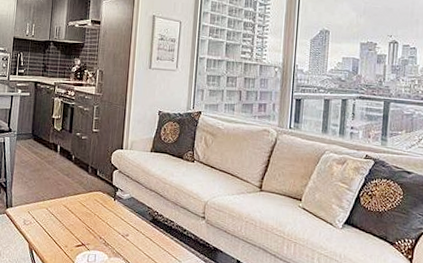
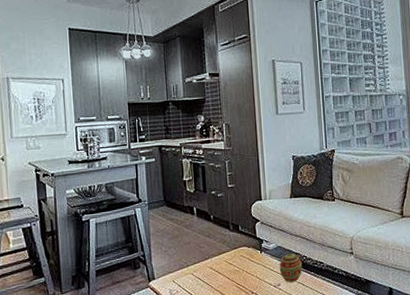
decorative egg: none [130,205,153,236] -> present [279,252,303,283]

